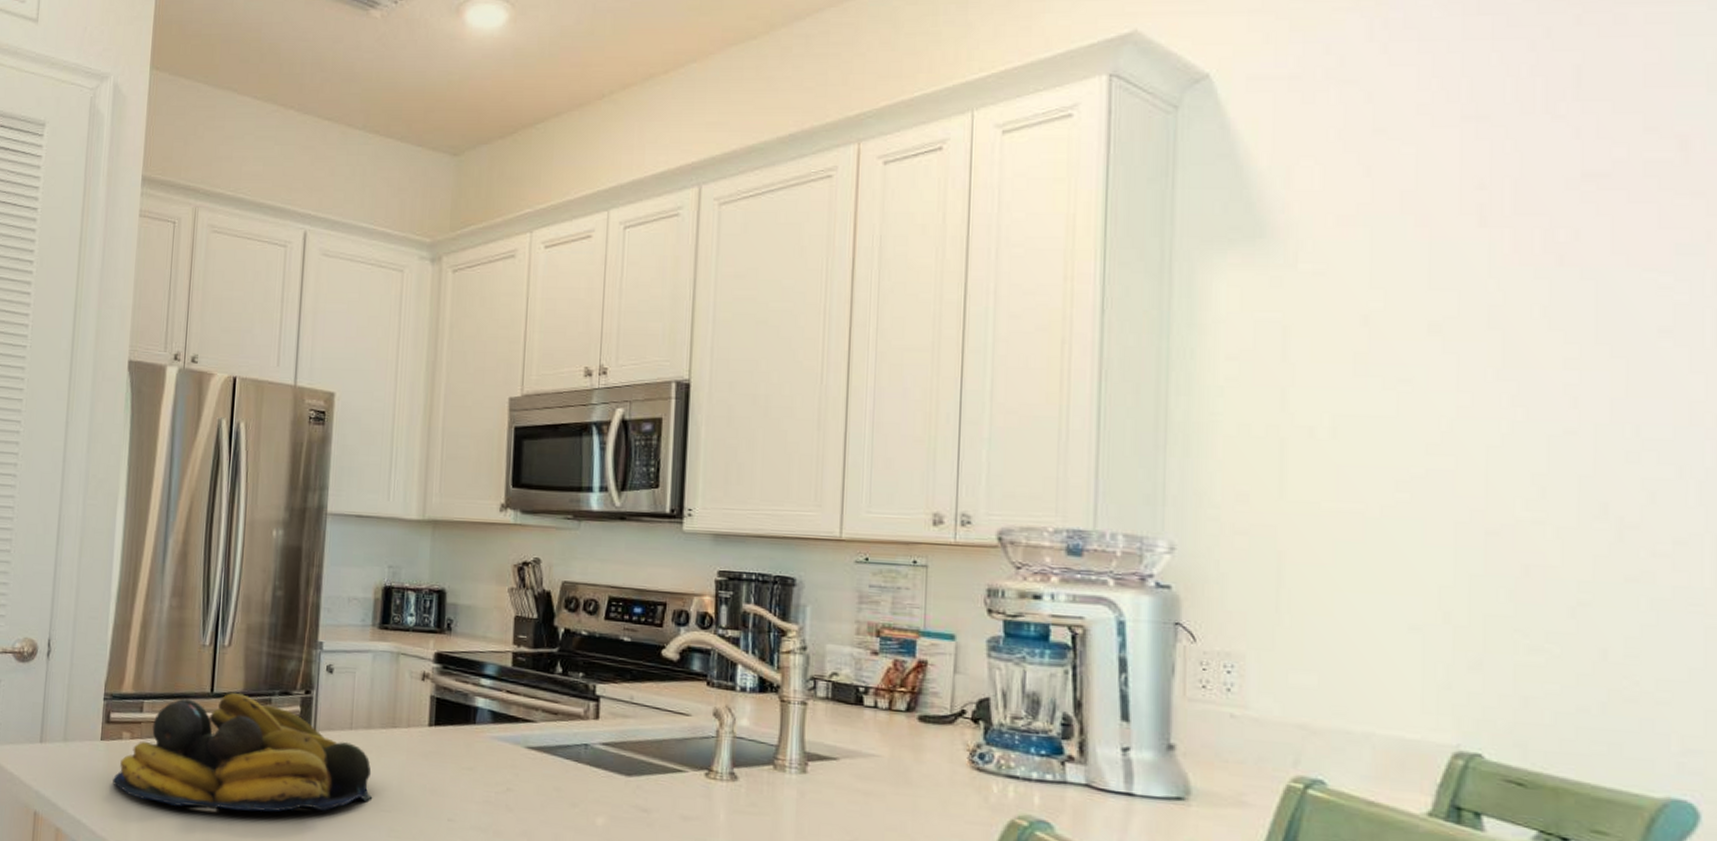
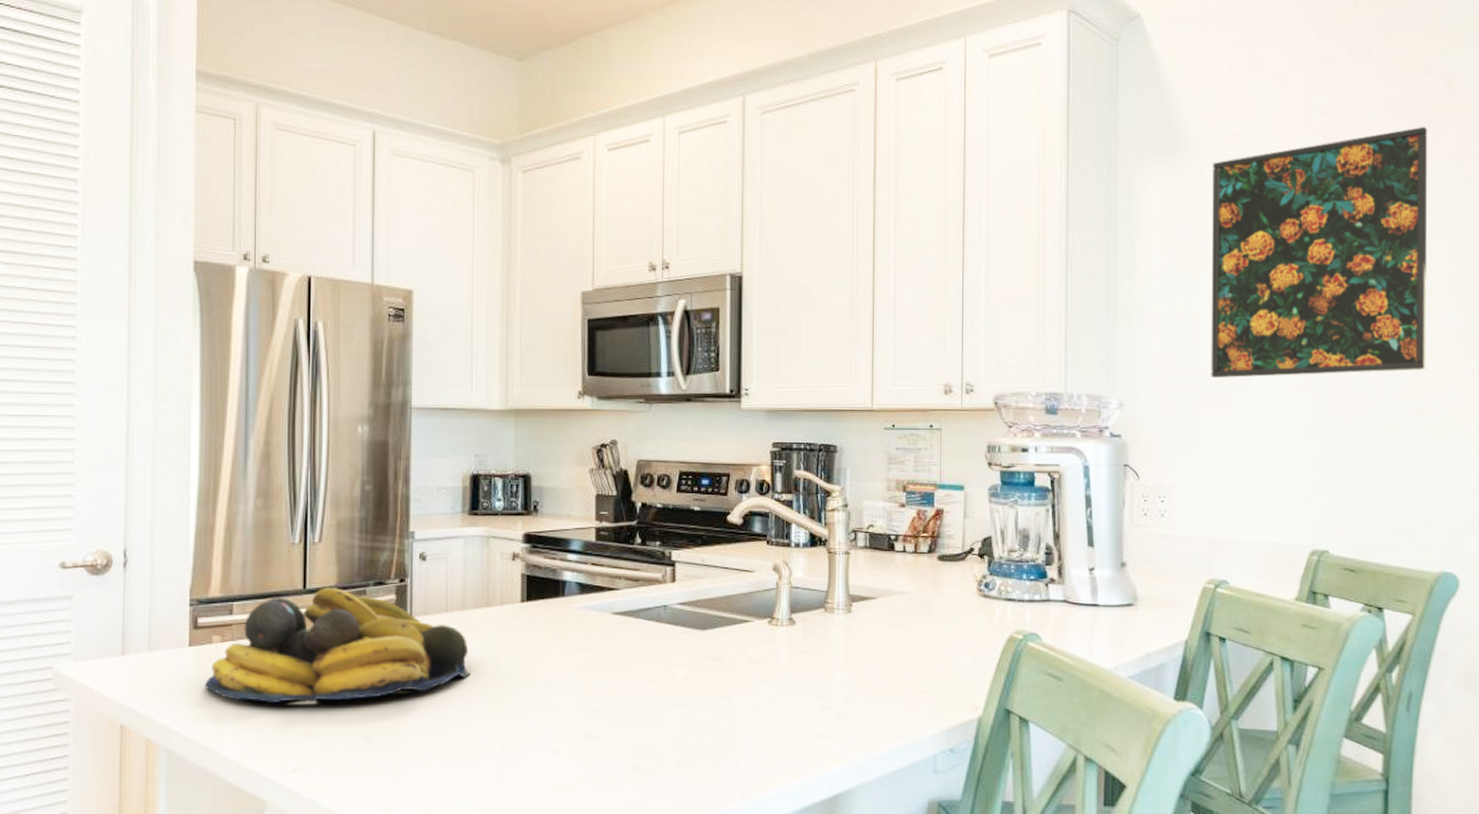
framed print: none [1303,200,1648,524] -> present [1211,126,1428,379]

